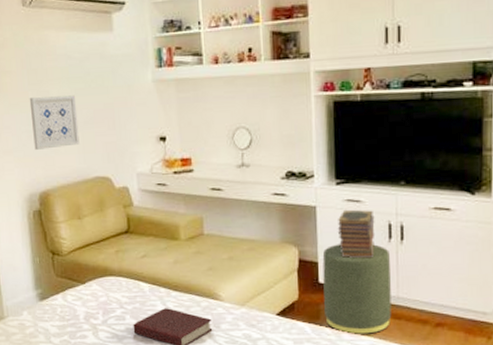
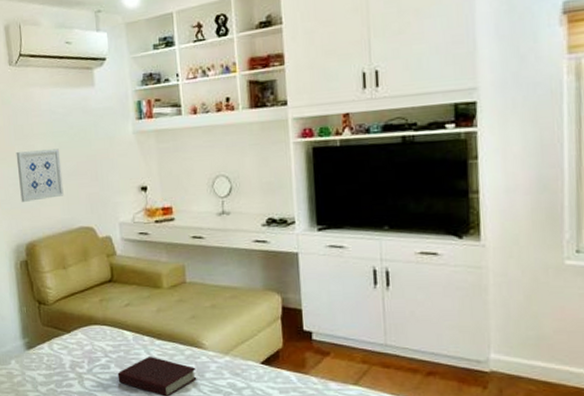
ottoman: present [322,244,392,334] -> none [306,290,380,383]
book stack: present [337,209,375,259] -> none [320,255,360,305]

